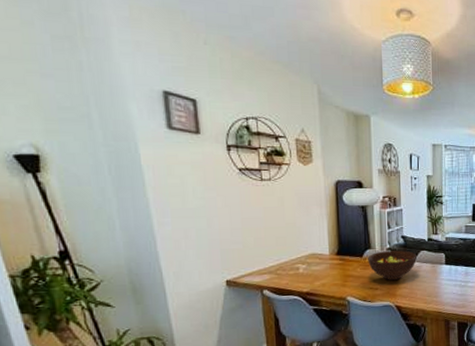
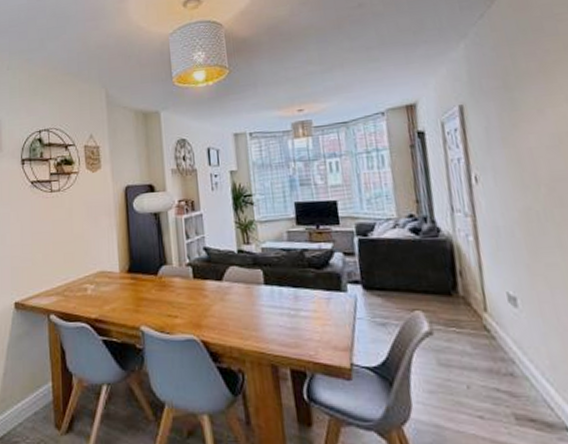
fruit bowl: present [368,250,417,280] -> none [164,266,225,305]

